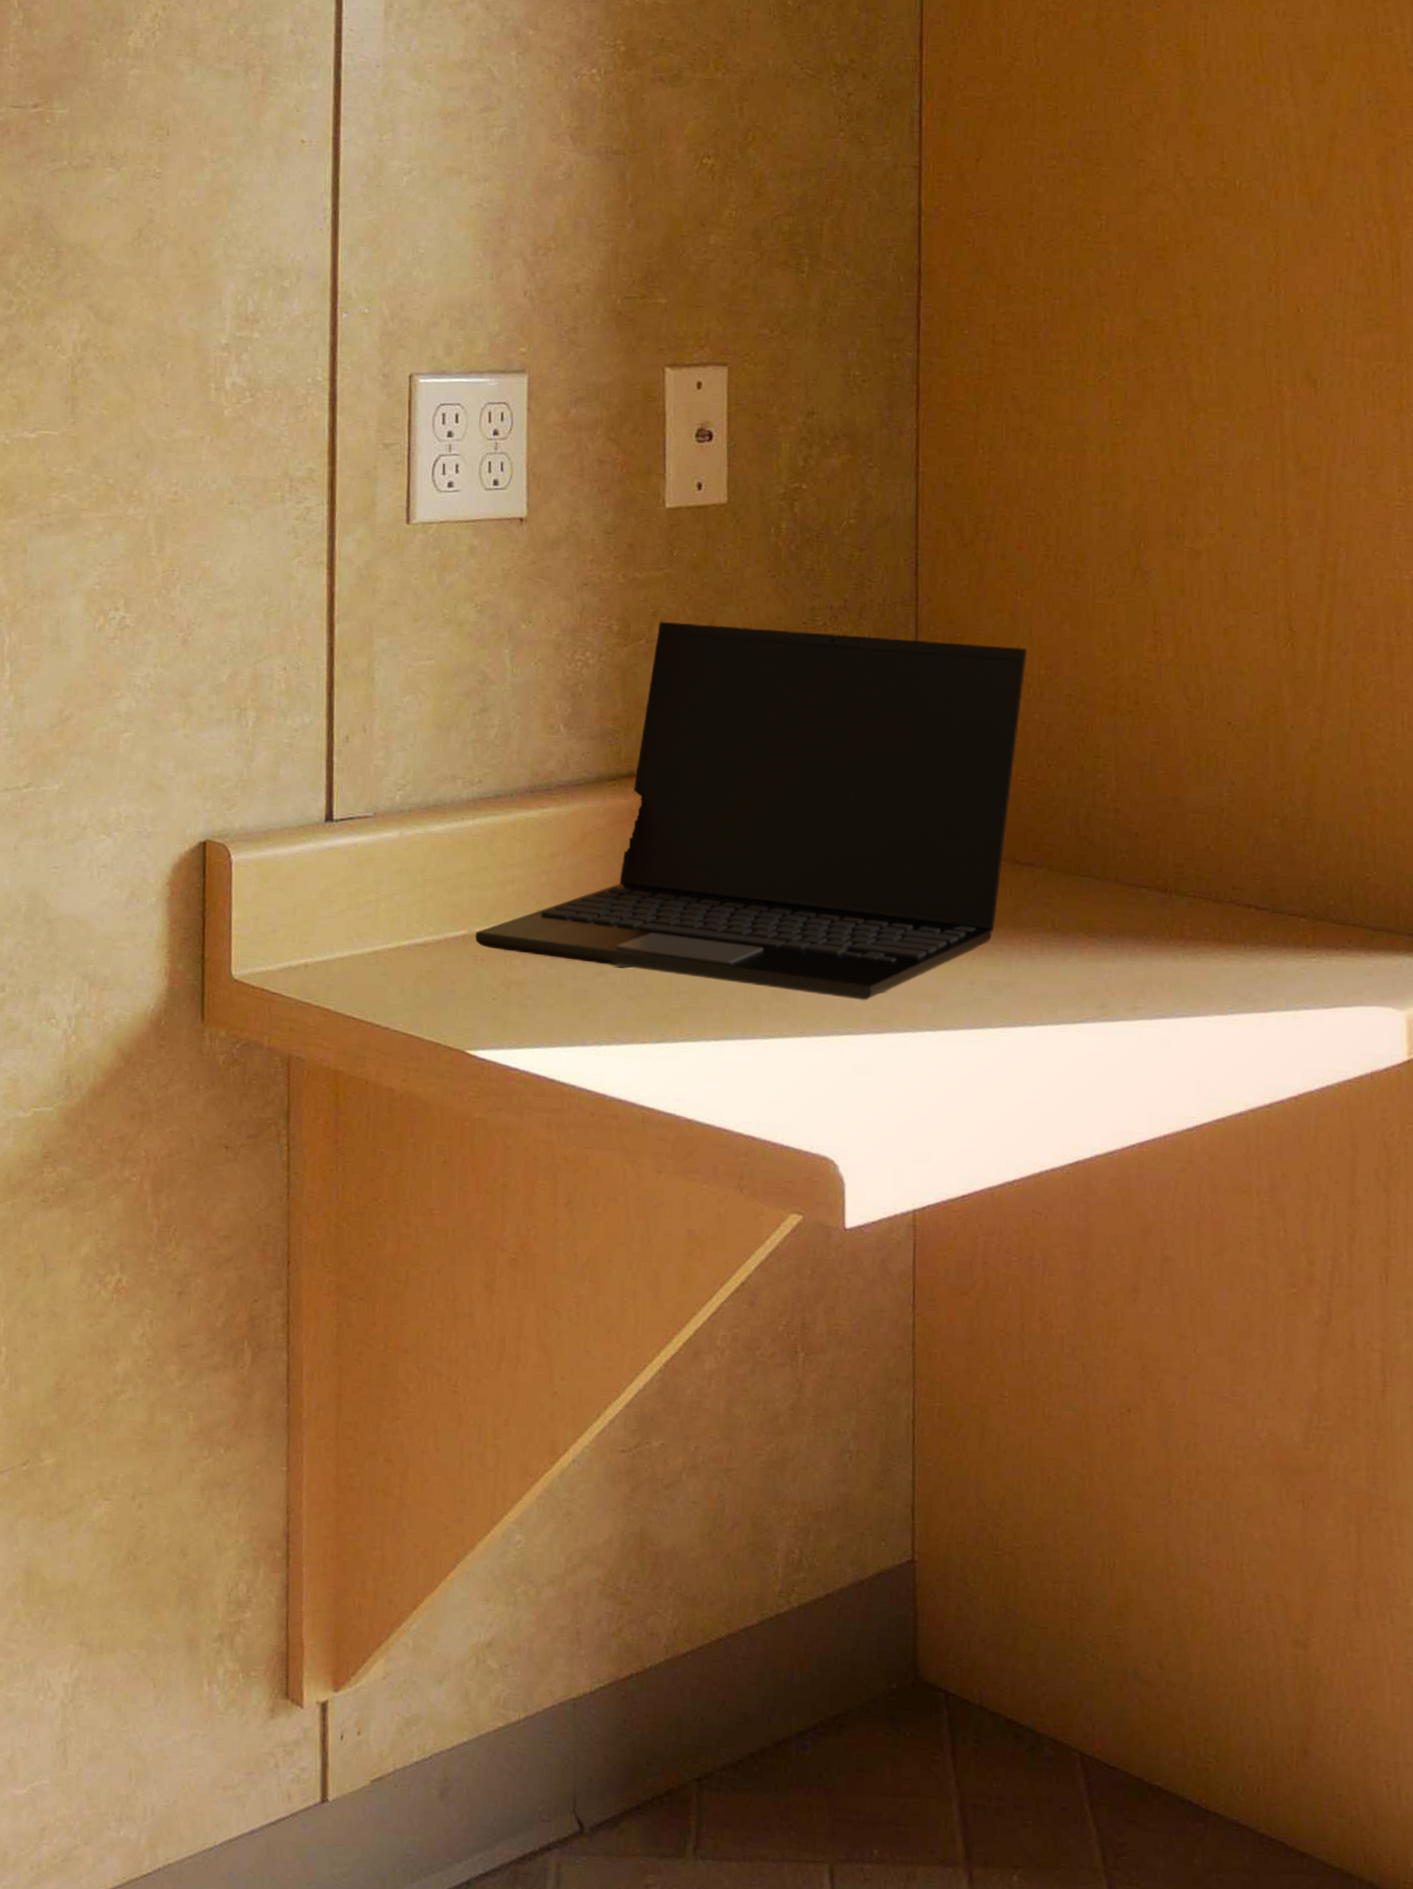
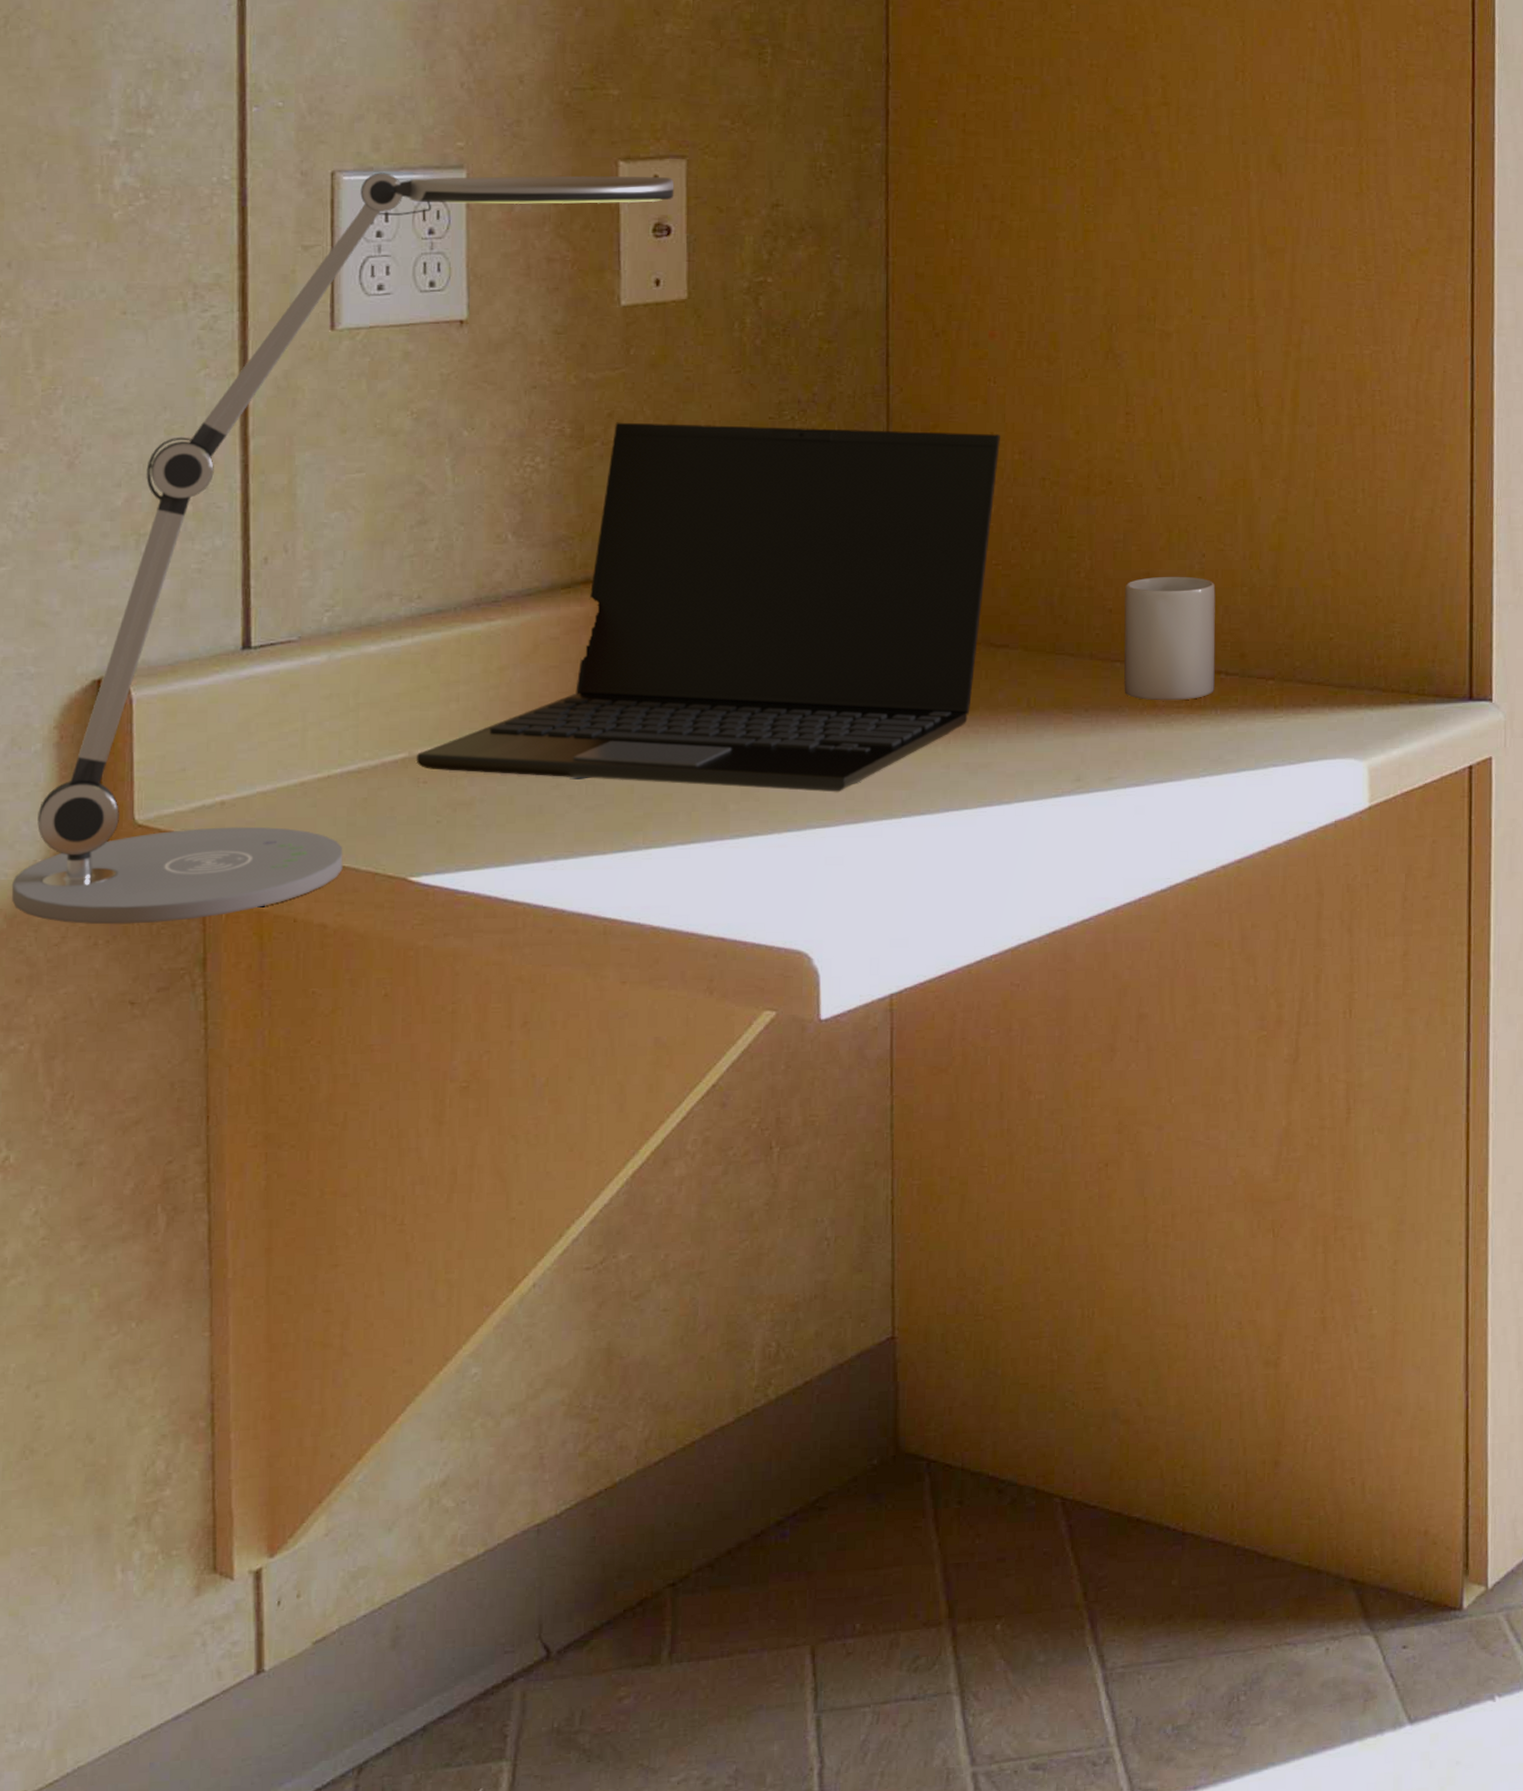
desk lamp: none [128,376,717,1074] -> present [11,172,675,925]
mug: none [1150,802,1245,933] -> present [1124,576,1216,701]

